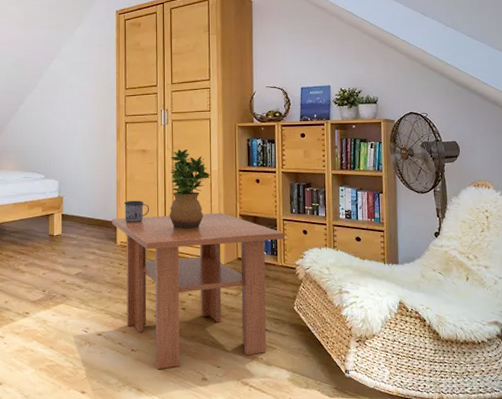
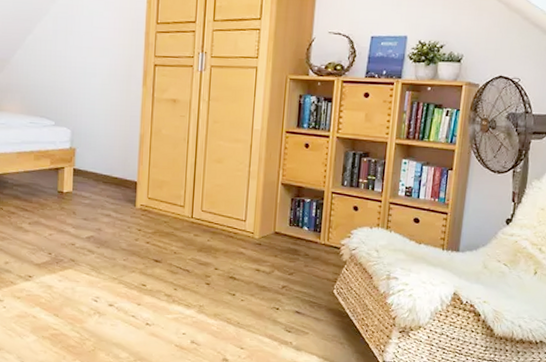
coffee table: present [112,213,285,370] -> none [132,177,332,347]
mug: present [124,200,150,223] -> none [147,158,177,185]
potted plant: present [169,149,210,232] -> none [199,101,251,199]

